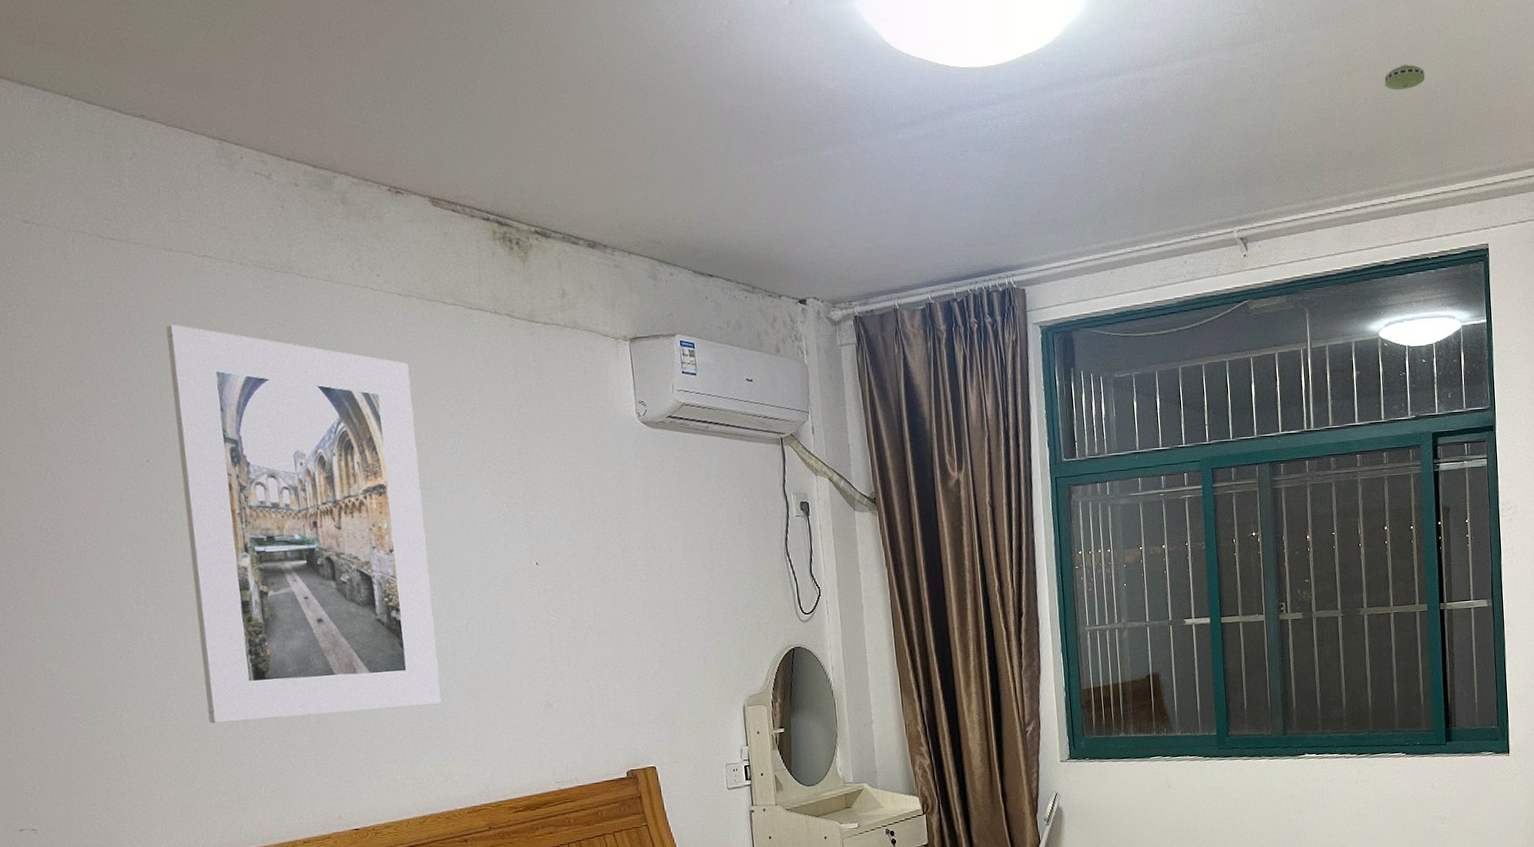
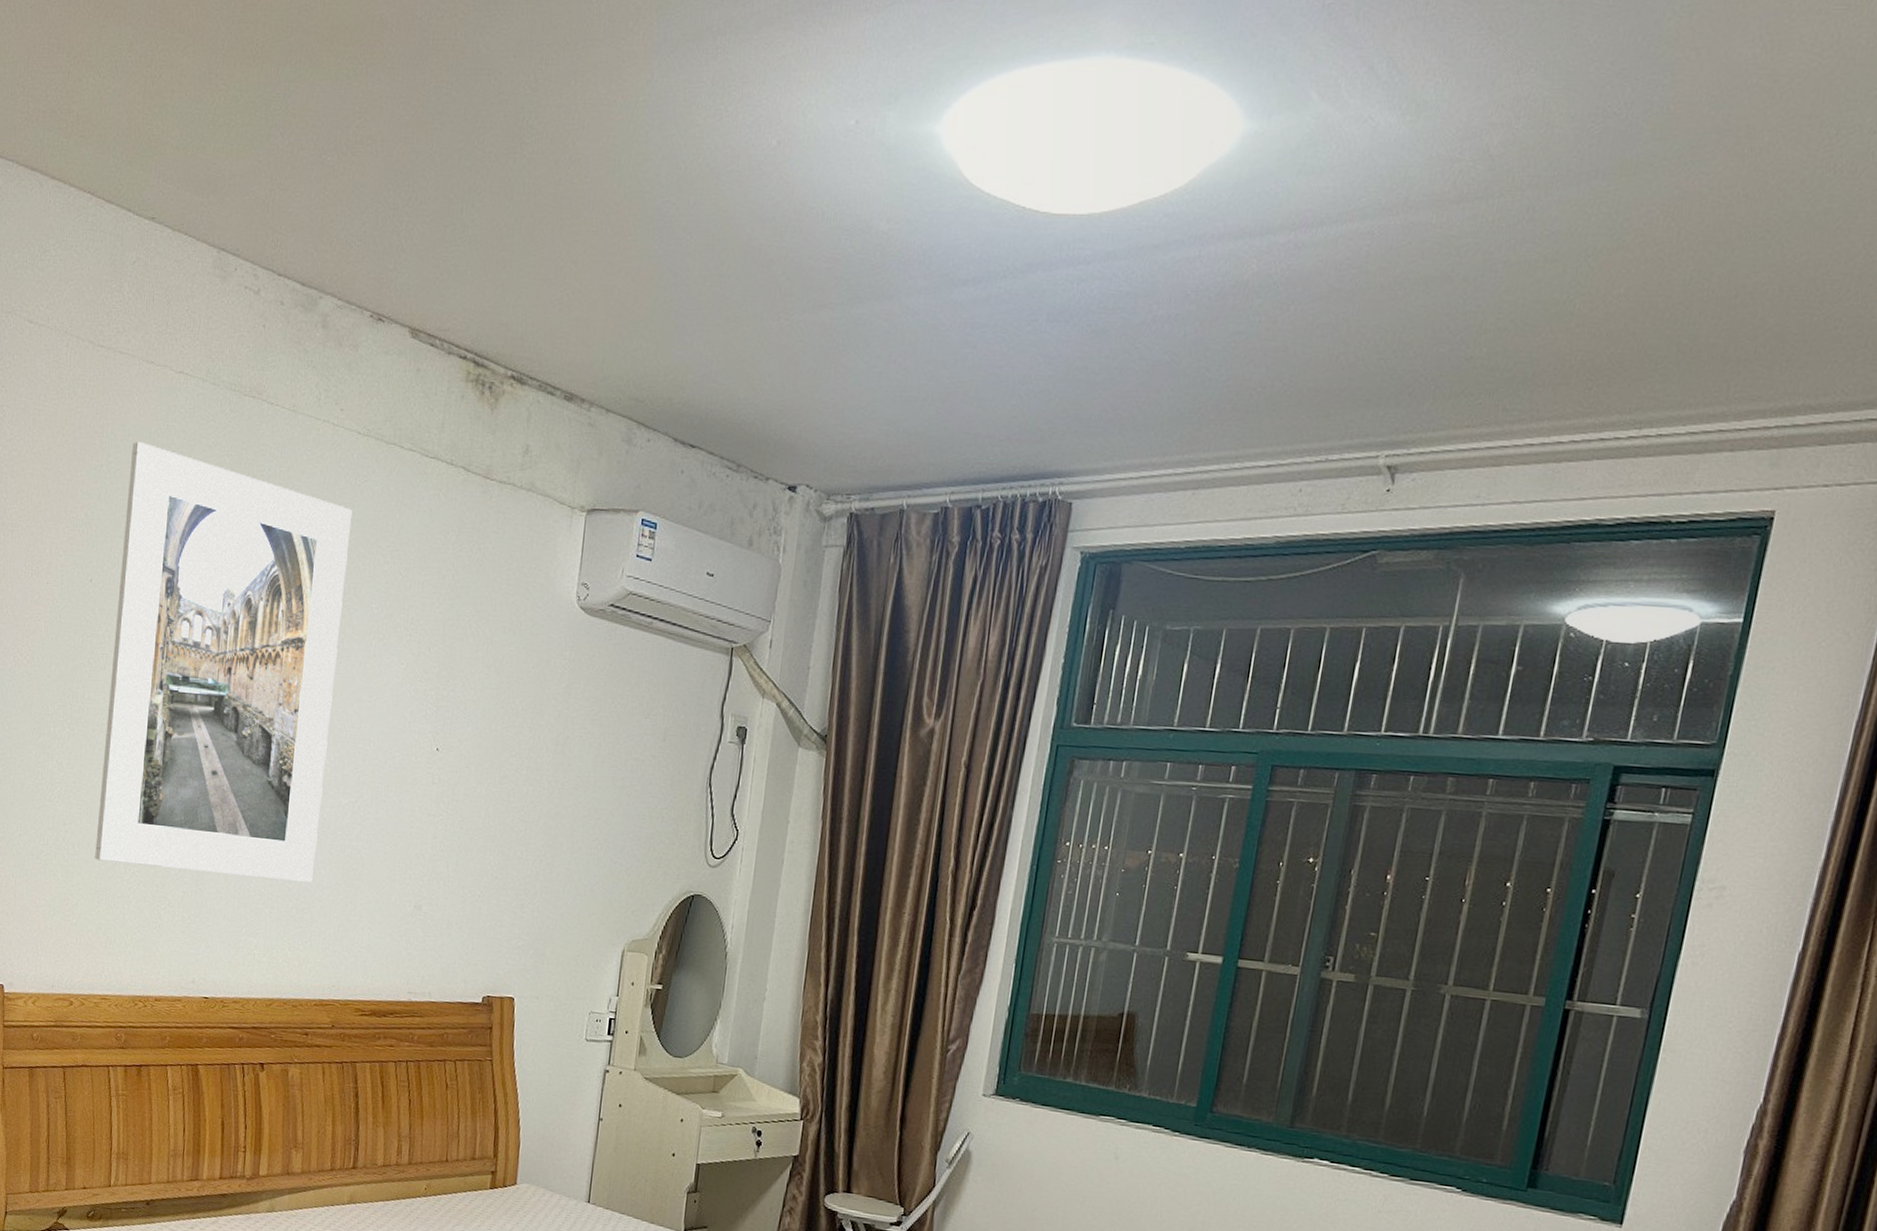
smoke detector: present [1384,65,1425,91] -> none [1663,244,1734,281]

